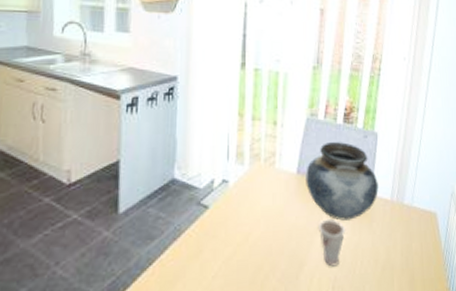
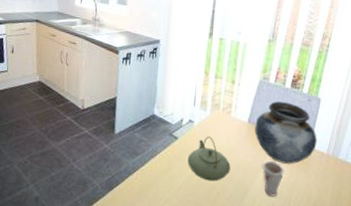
teapot: none [223,199,280,260] -> present [187,136,231,182]

